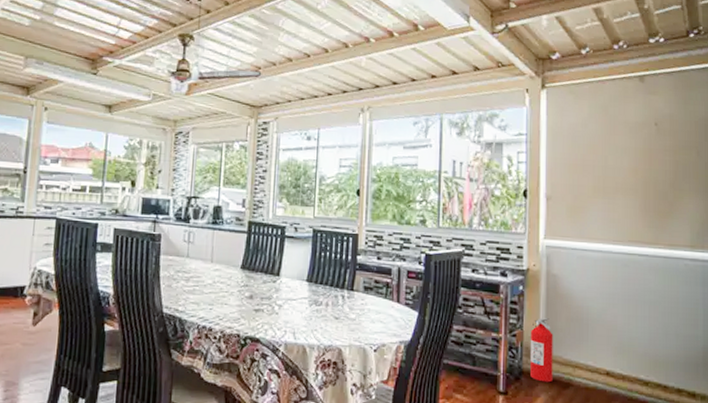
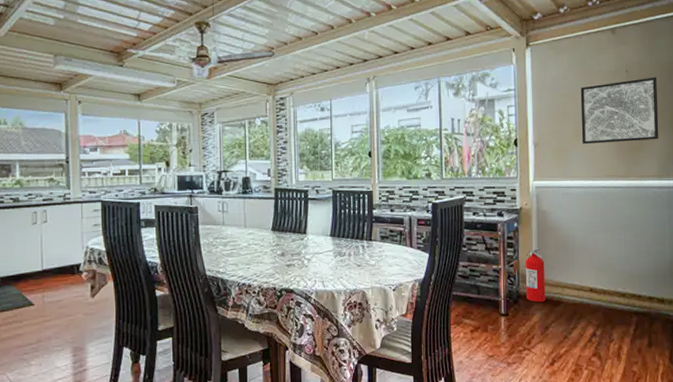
wall art: none [601,133,693,205] -> present [580,77,659,144]

